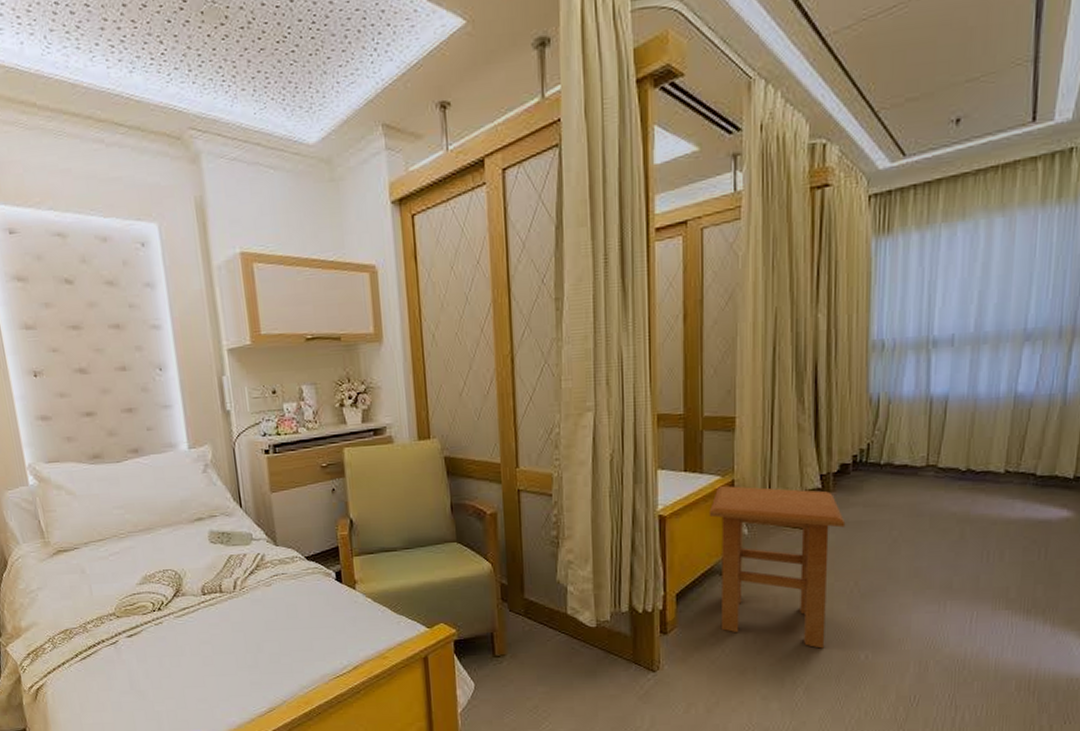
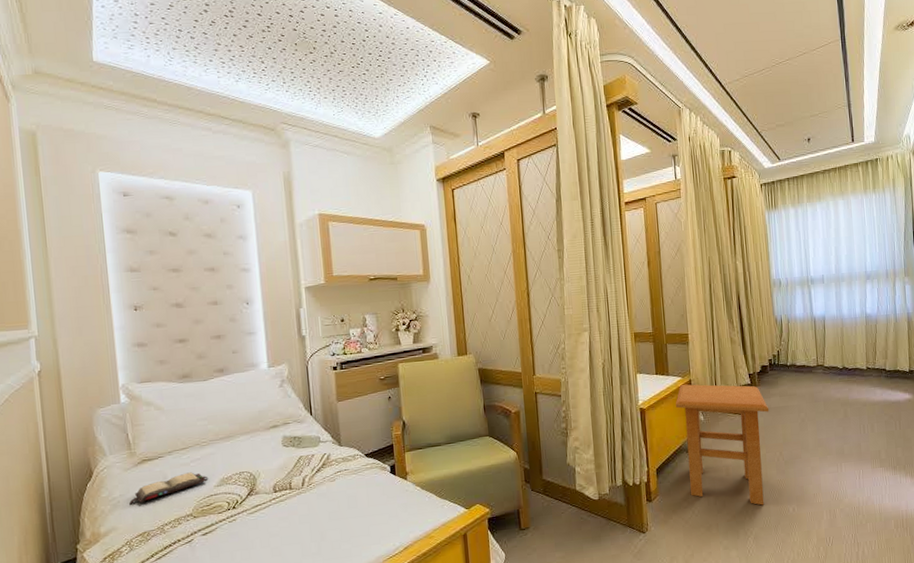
hardback book: none [48,567,130,598] -> present [129,472,209,504]

